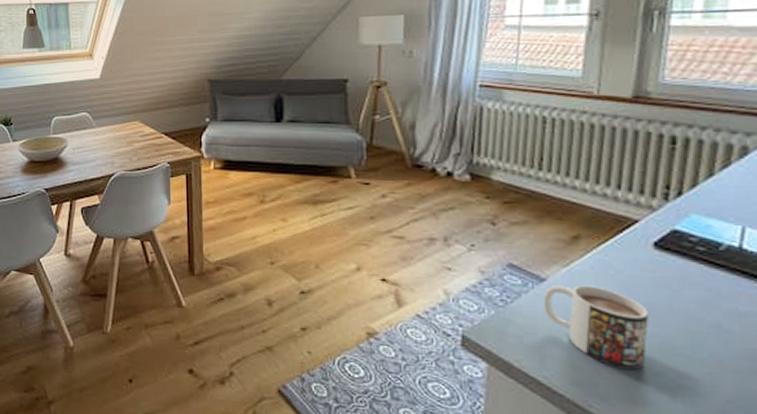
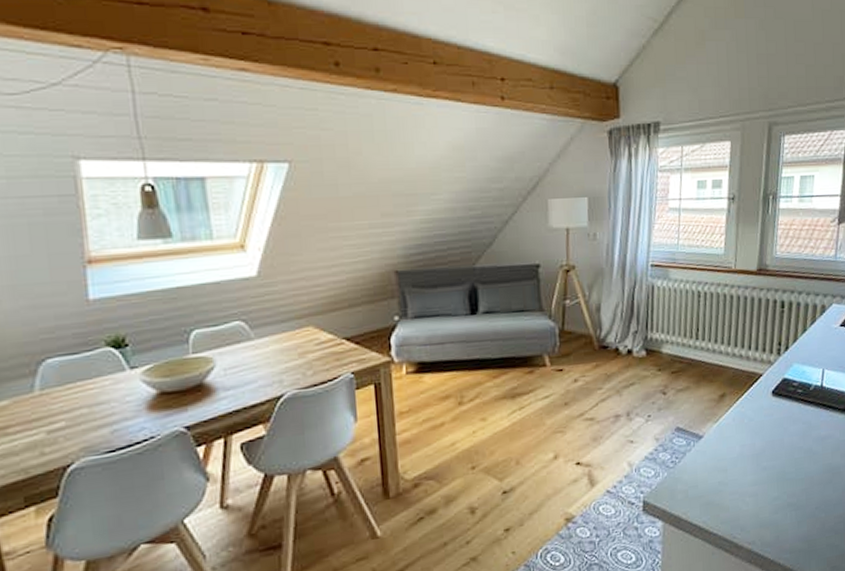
mug: present [543,285,648,370] -> none [701,435,770,500]

